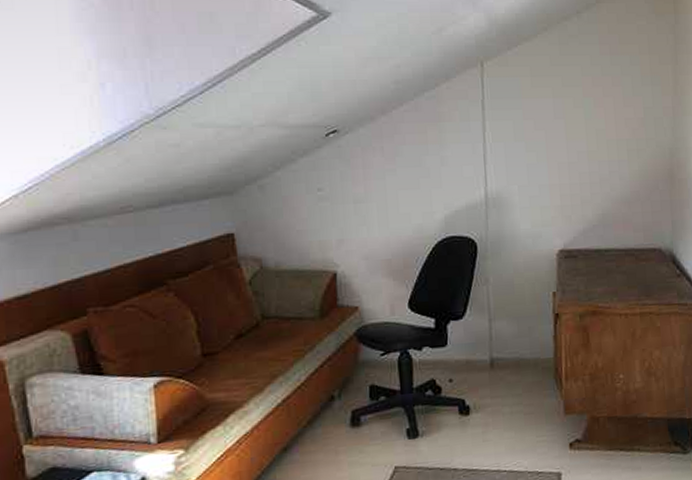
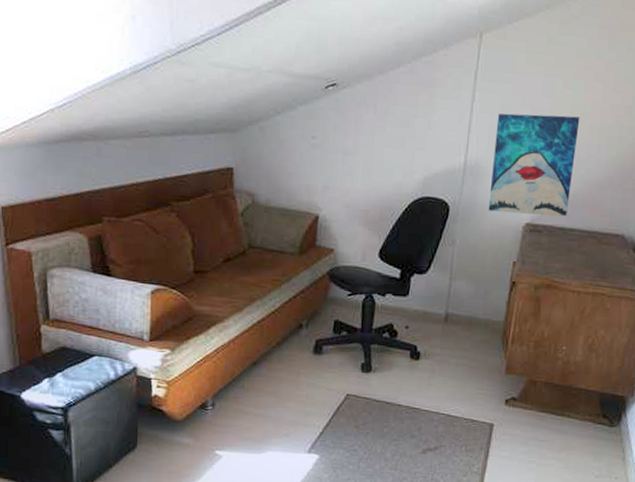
wall art: none [512,134,600,243] -> present [488,113,580,217]

